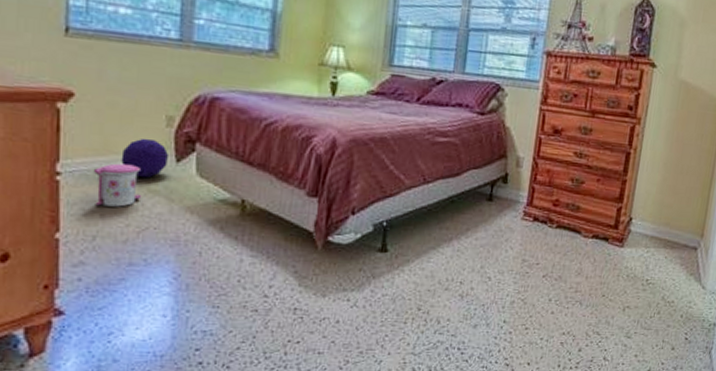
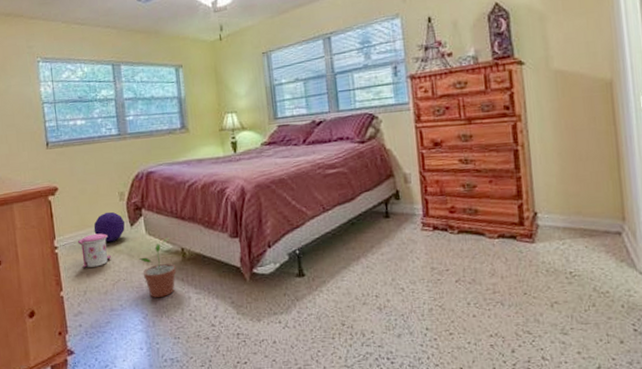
potted plant: none [180,184,231,256] -> present [139,238,177,297]

